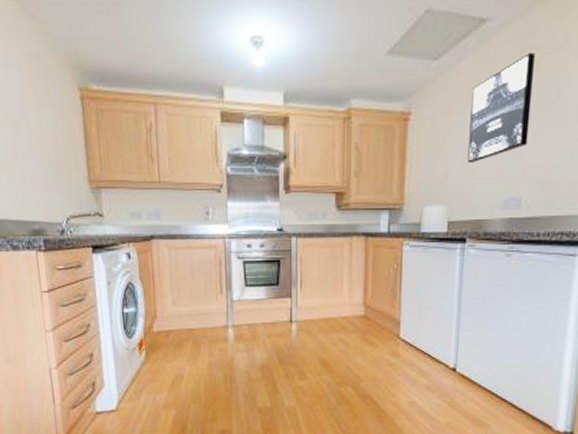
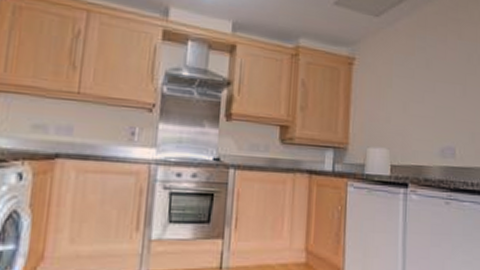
wall art: present [467,53,535,163] -> none [406,24,459,112]

